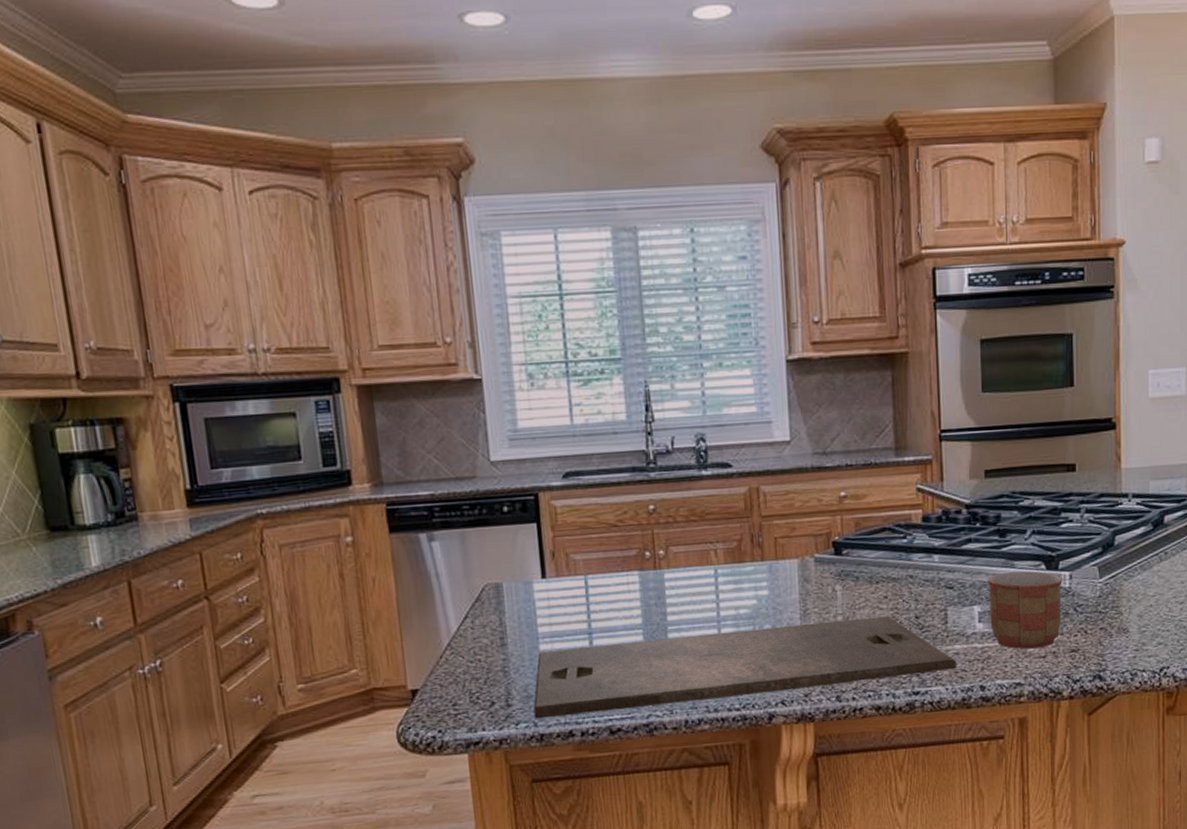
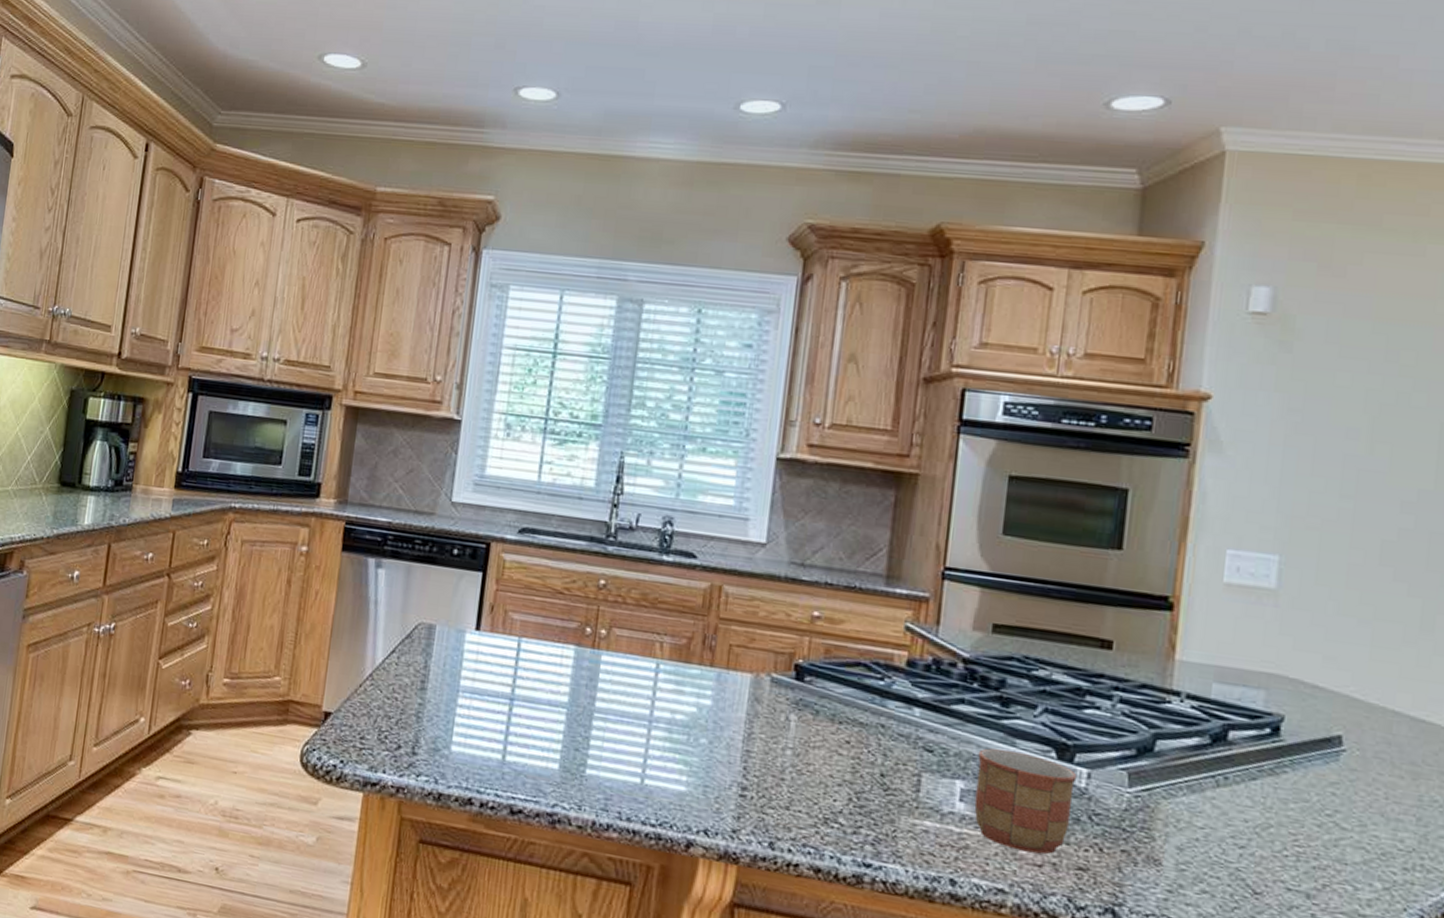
cutting board: present [533,616,956,719] -> none [436,705,923,850]

